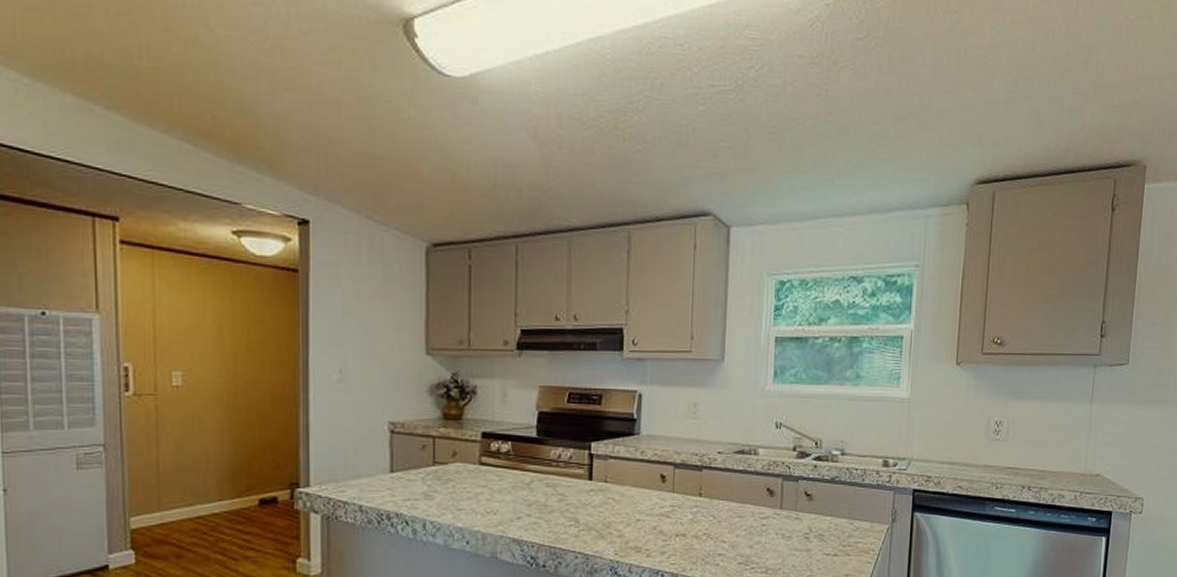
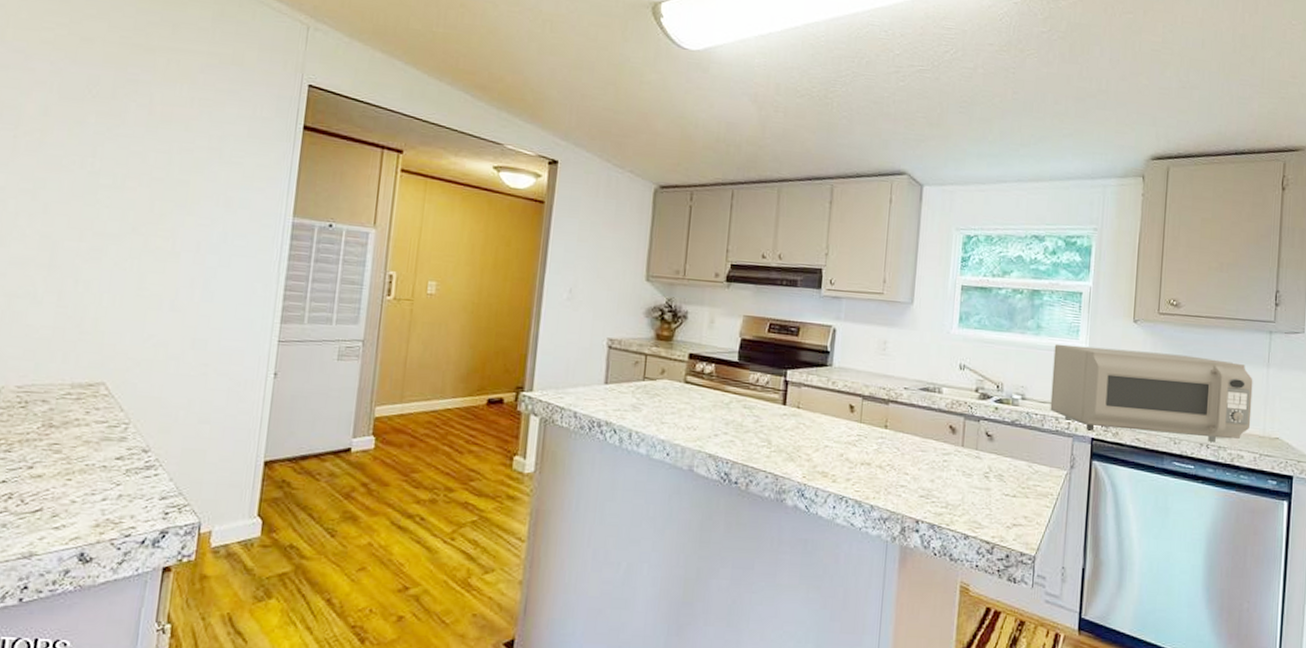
microwave: none [870,393,1076,484] -> present [1050,343,1253,442]

